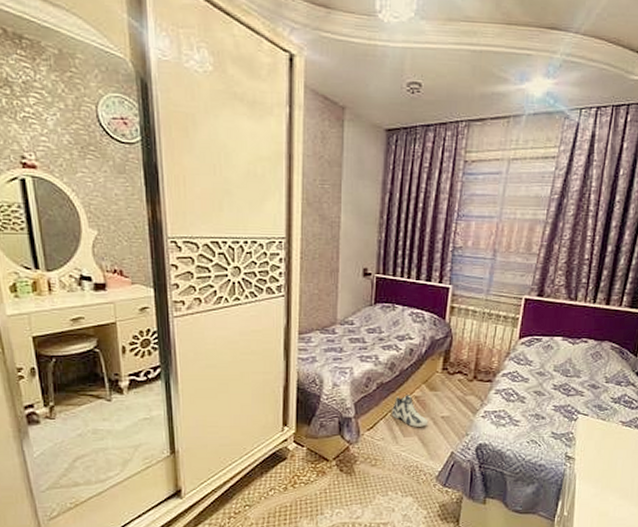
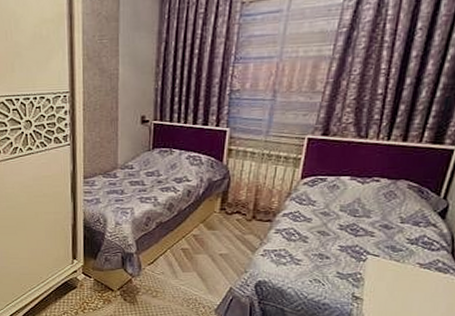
sneaker: present [392,395,429,427] -> none [171,233,207,263]

